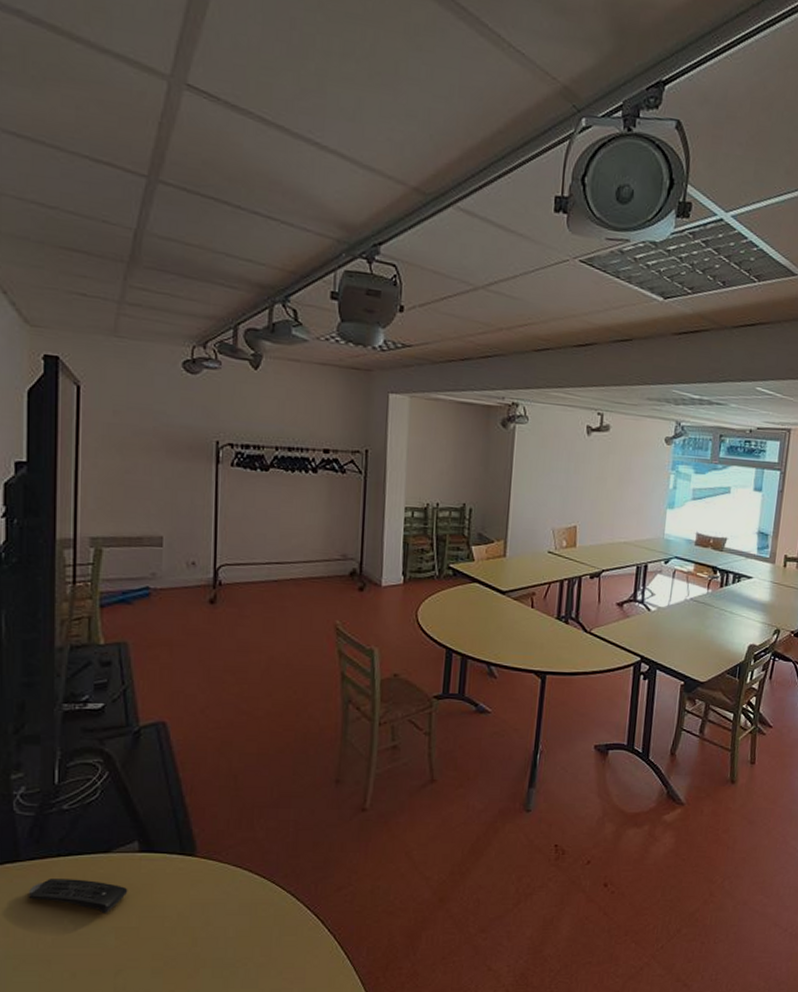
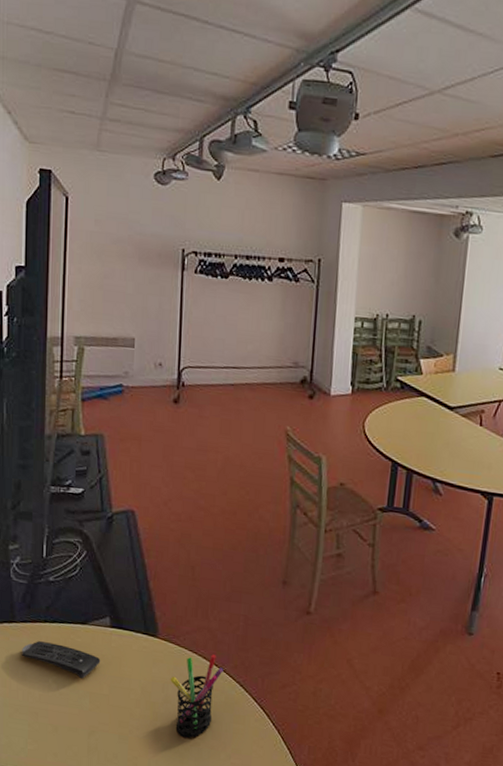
pen holder: none [211,866,272,960] -> present [170,654,224,739]

